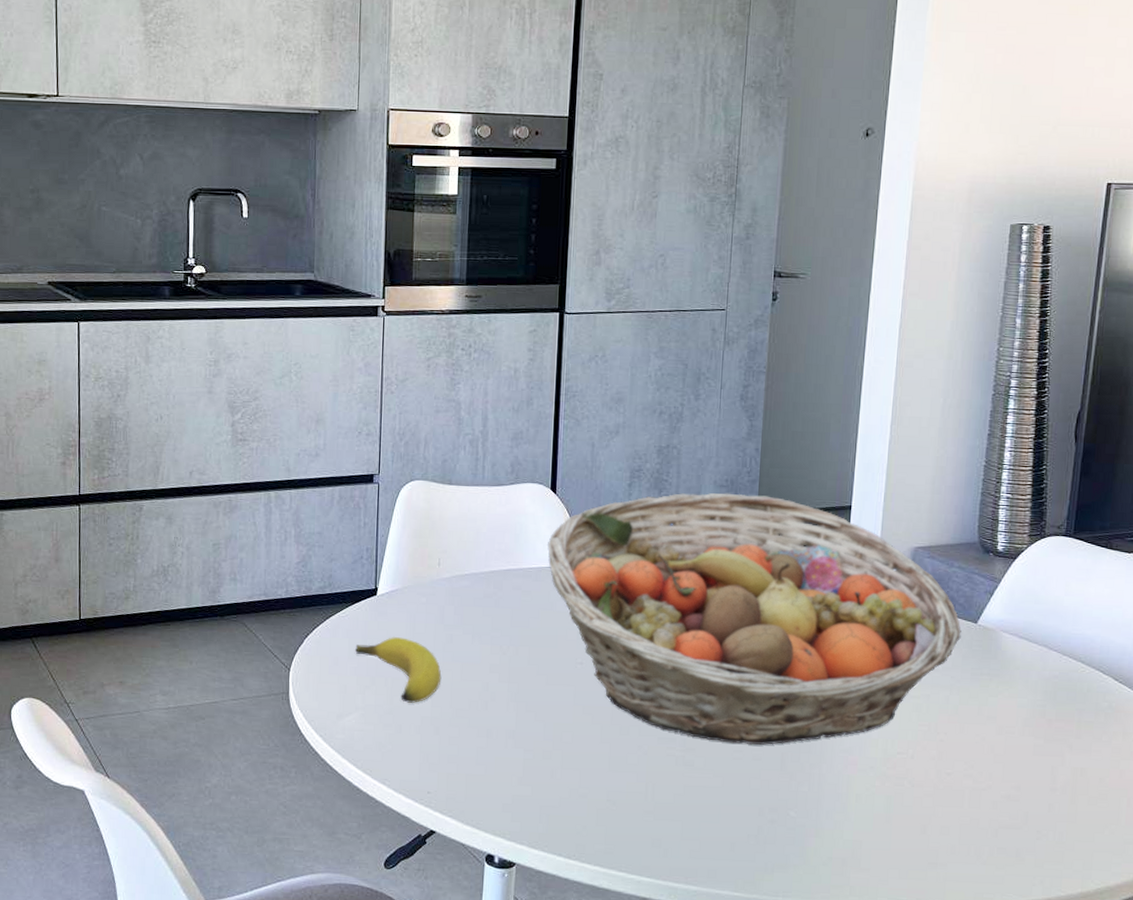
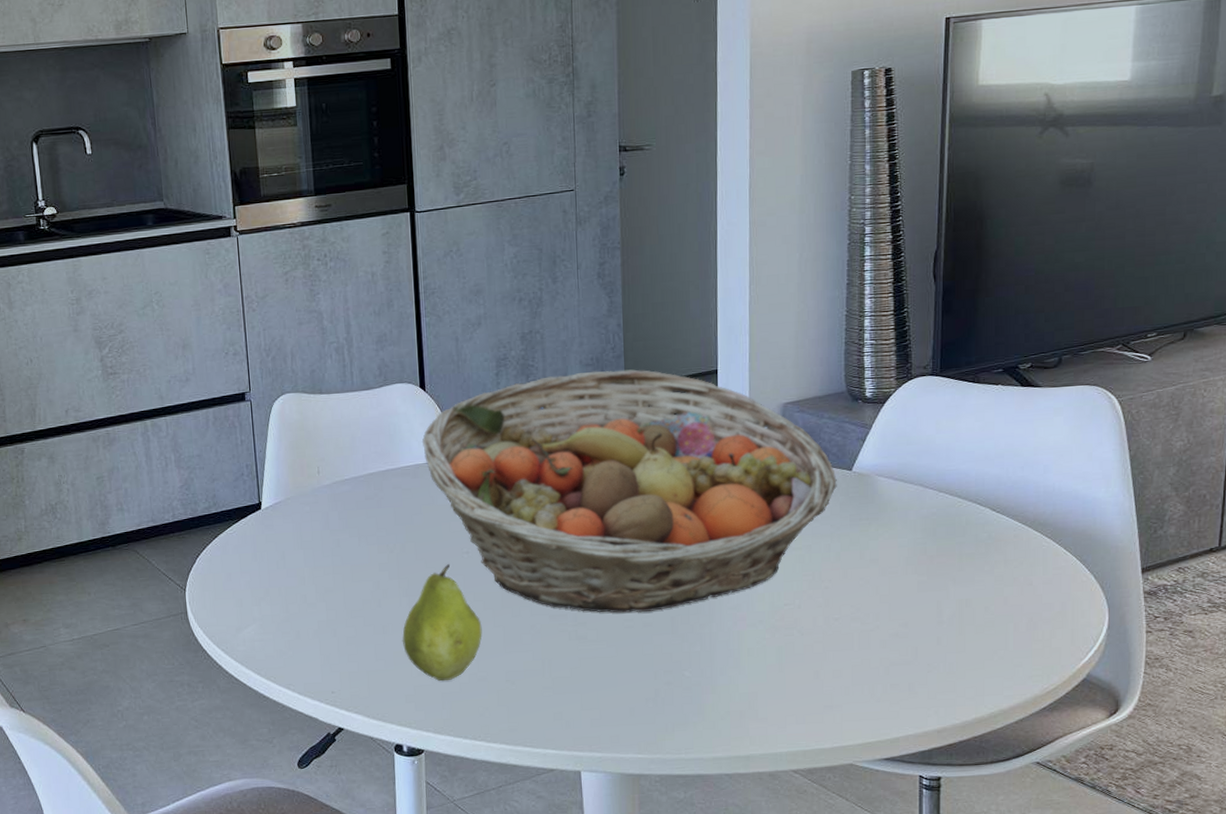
banana: present [355,637,442,703] -> none [246,547,333,609]
fruit: none [505,673,588,794] -> present [402,564,482,682]

